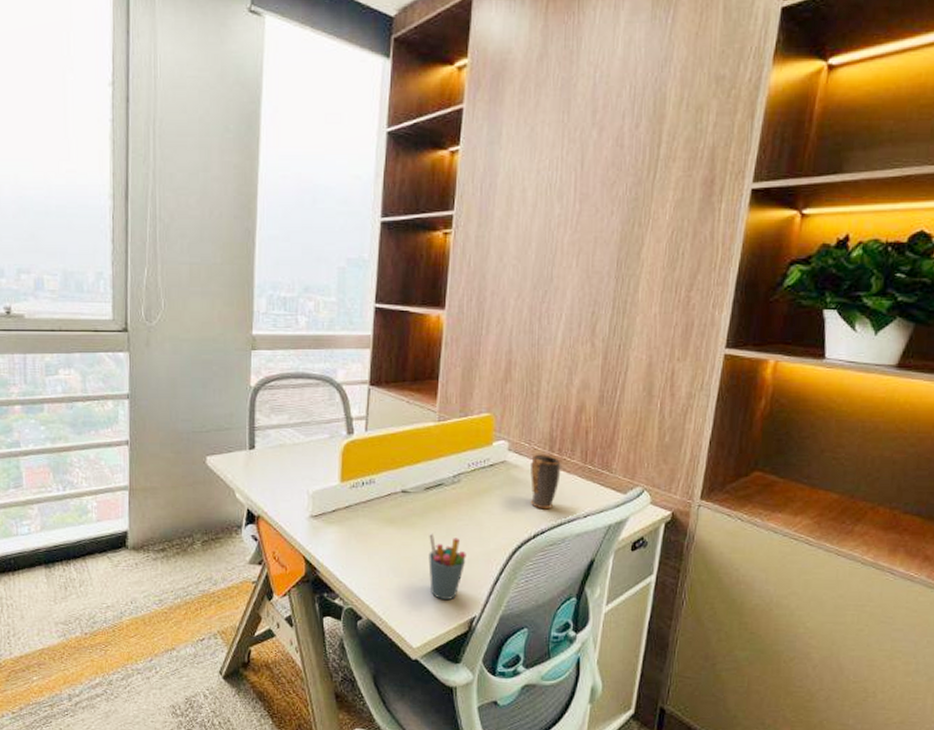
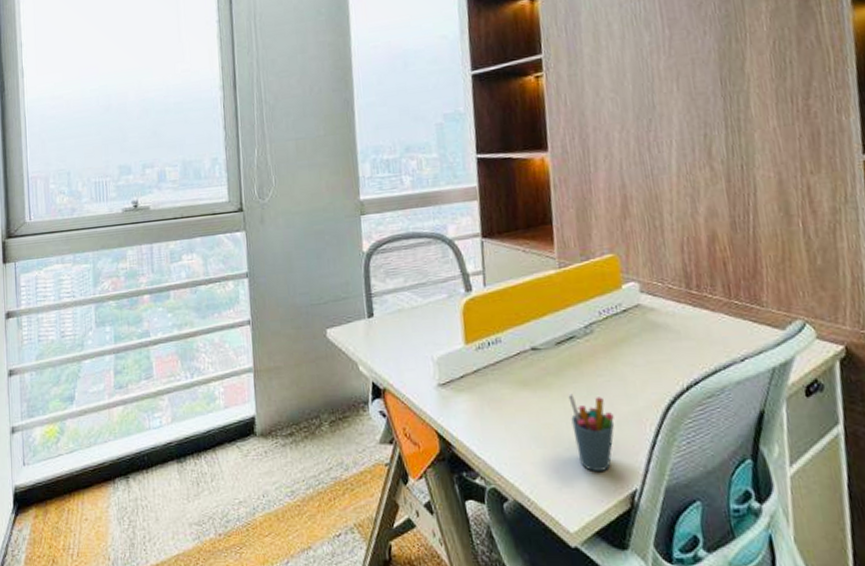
mug: present [530,454,561,510] -> none [668,292,705,356]

